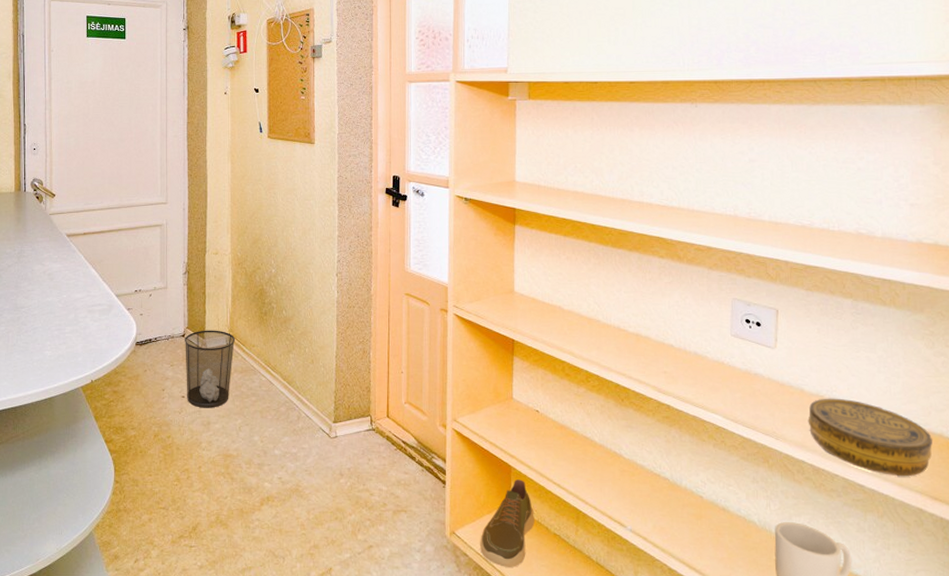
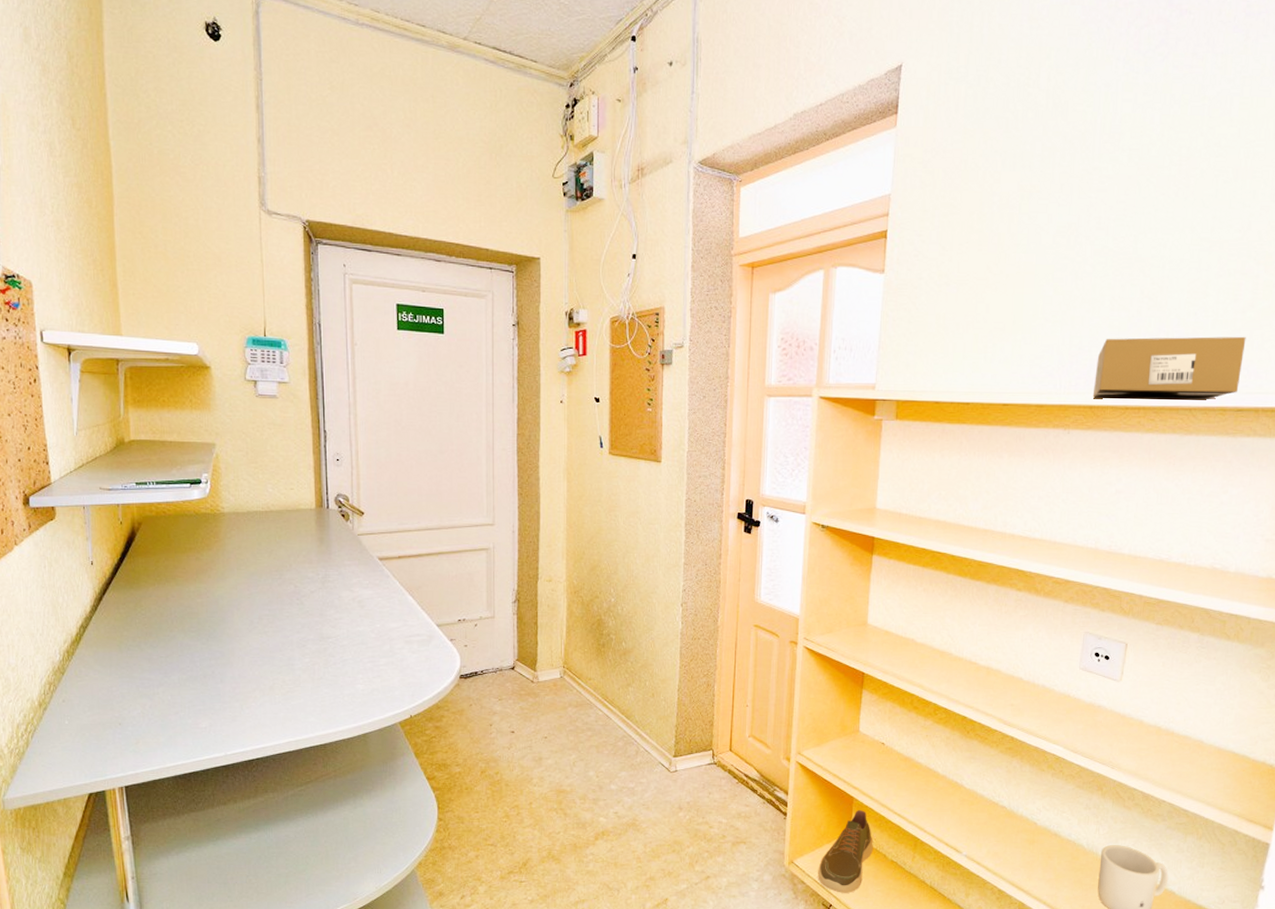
waste bin: present [185,330,236,408] -> none [514,662,570,744]
box: none [716,11,863,73] -> present [1092,336,1246,400]
decorative box: present [808,398,933,477] -> none [1143,729,1256,802]

